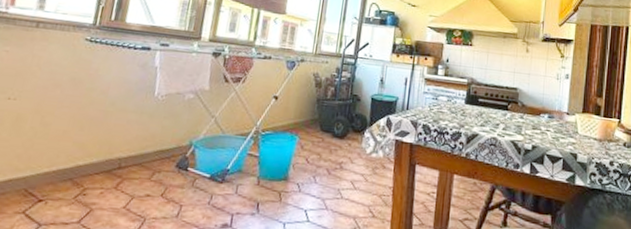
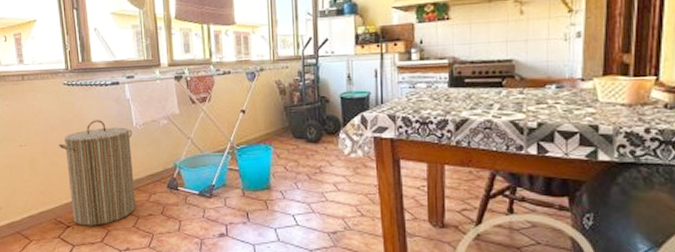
laundry hamper: none [49,83,152,203] -> present [59,120,136,226]

